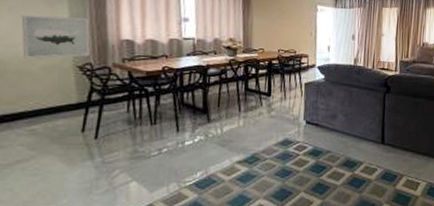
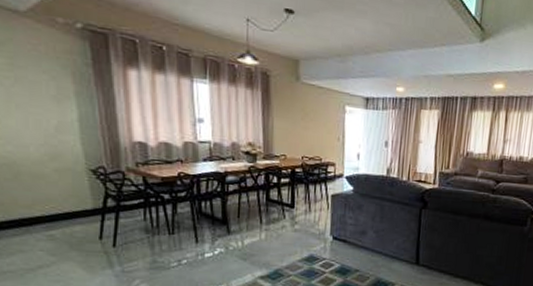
wall art: present [21,15,90,59] -> none [29,113,102,161]

